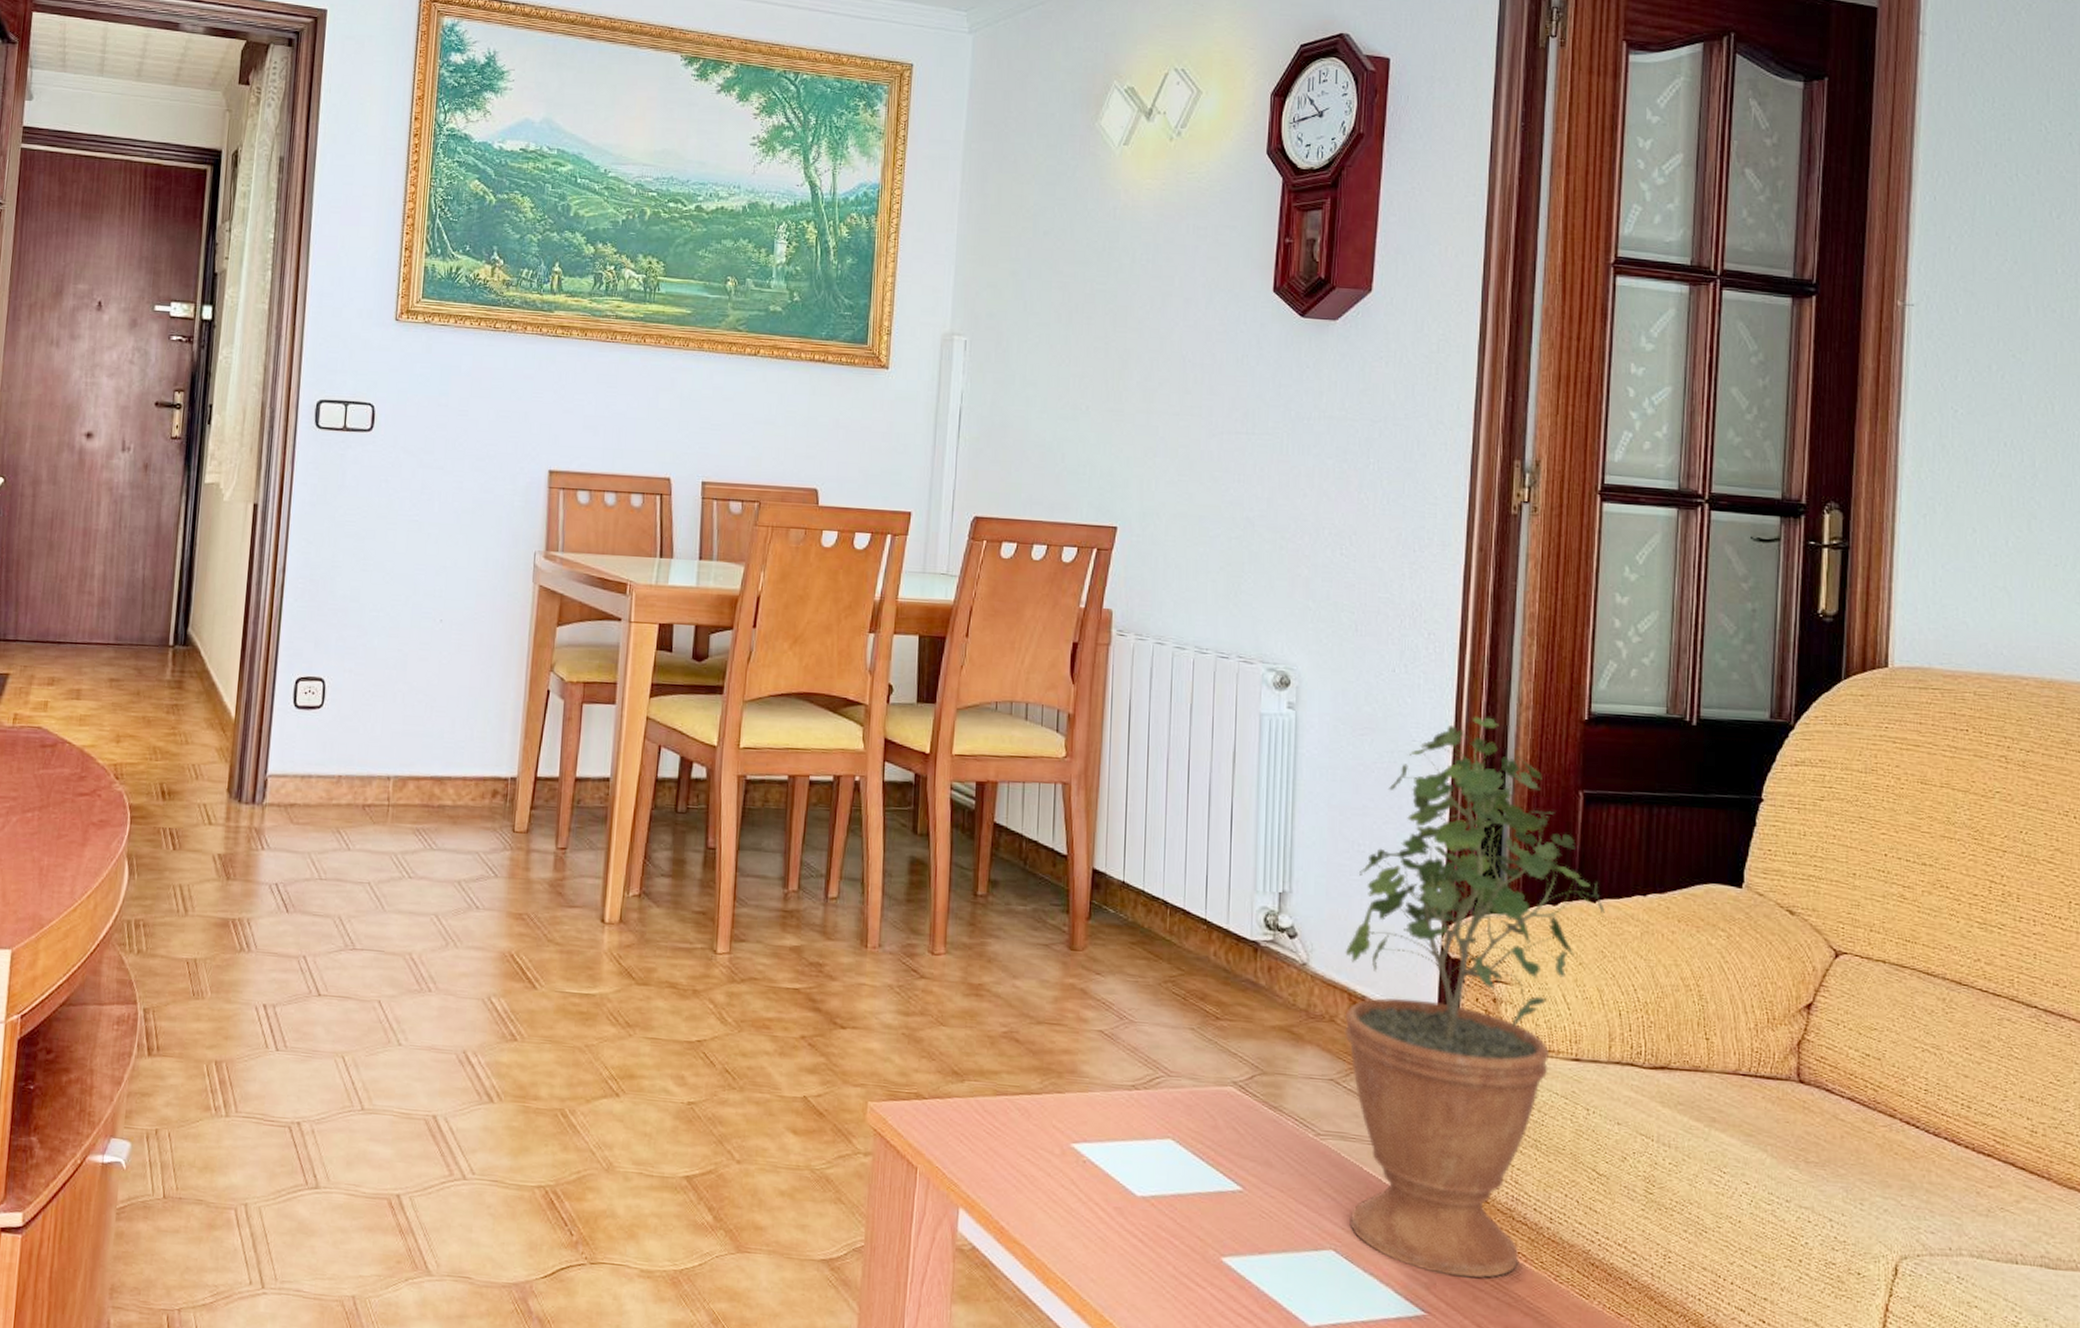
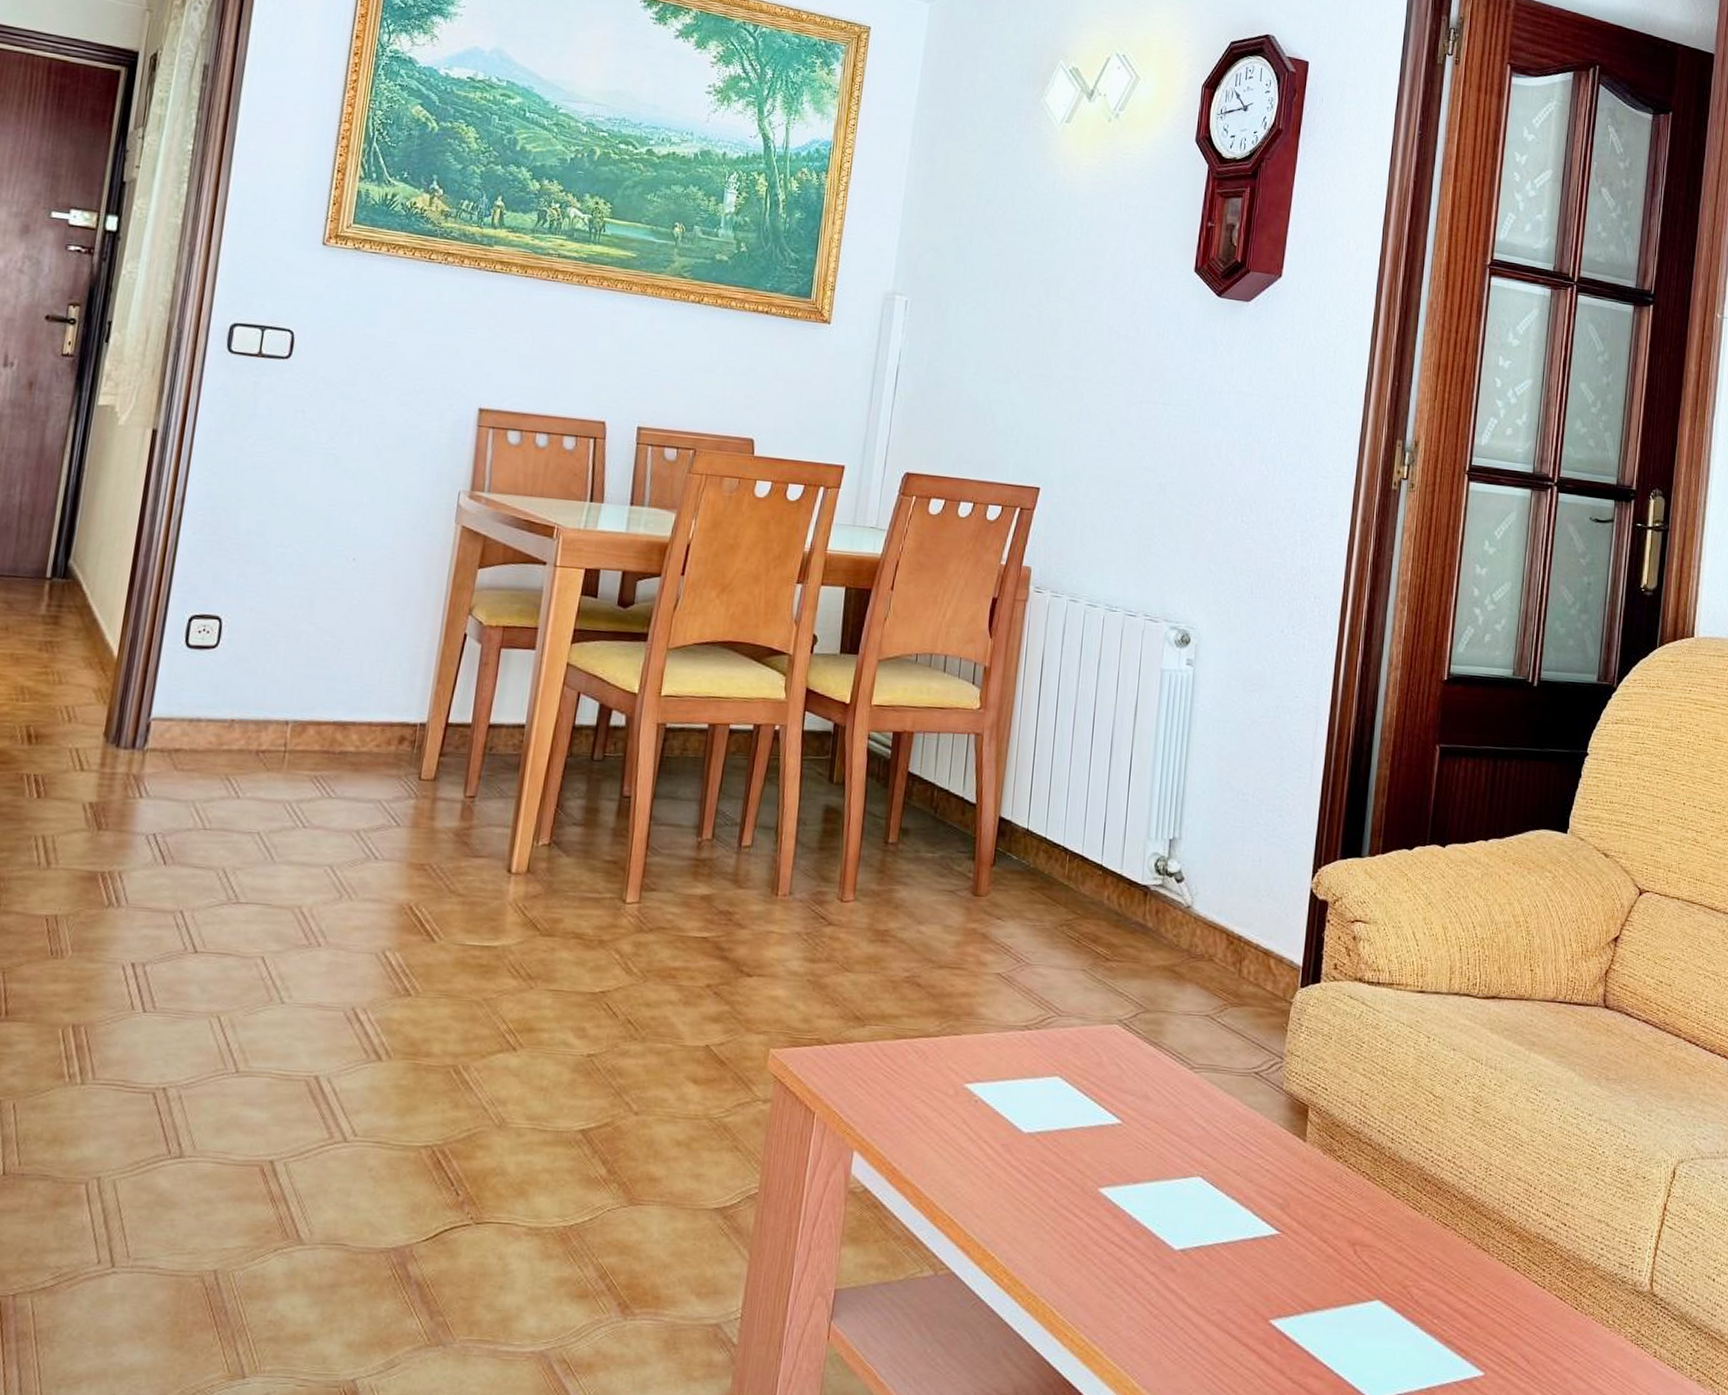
potted plant: present [1345,716,1605,1278] -> none [1216,675,1453,1197]

